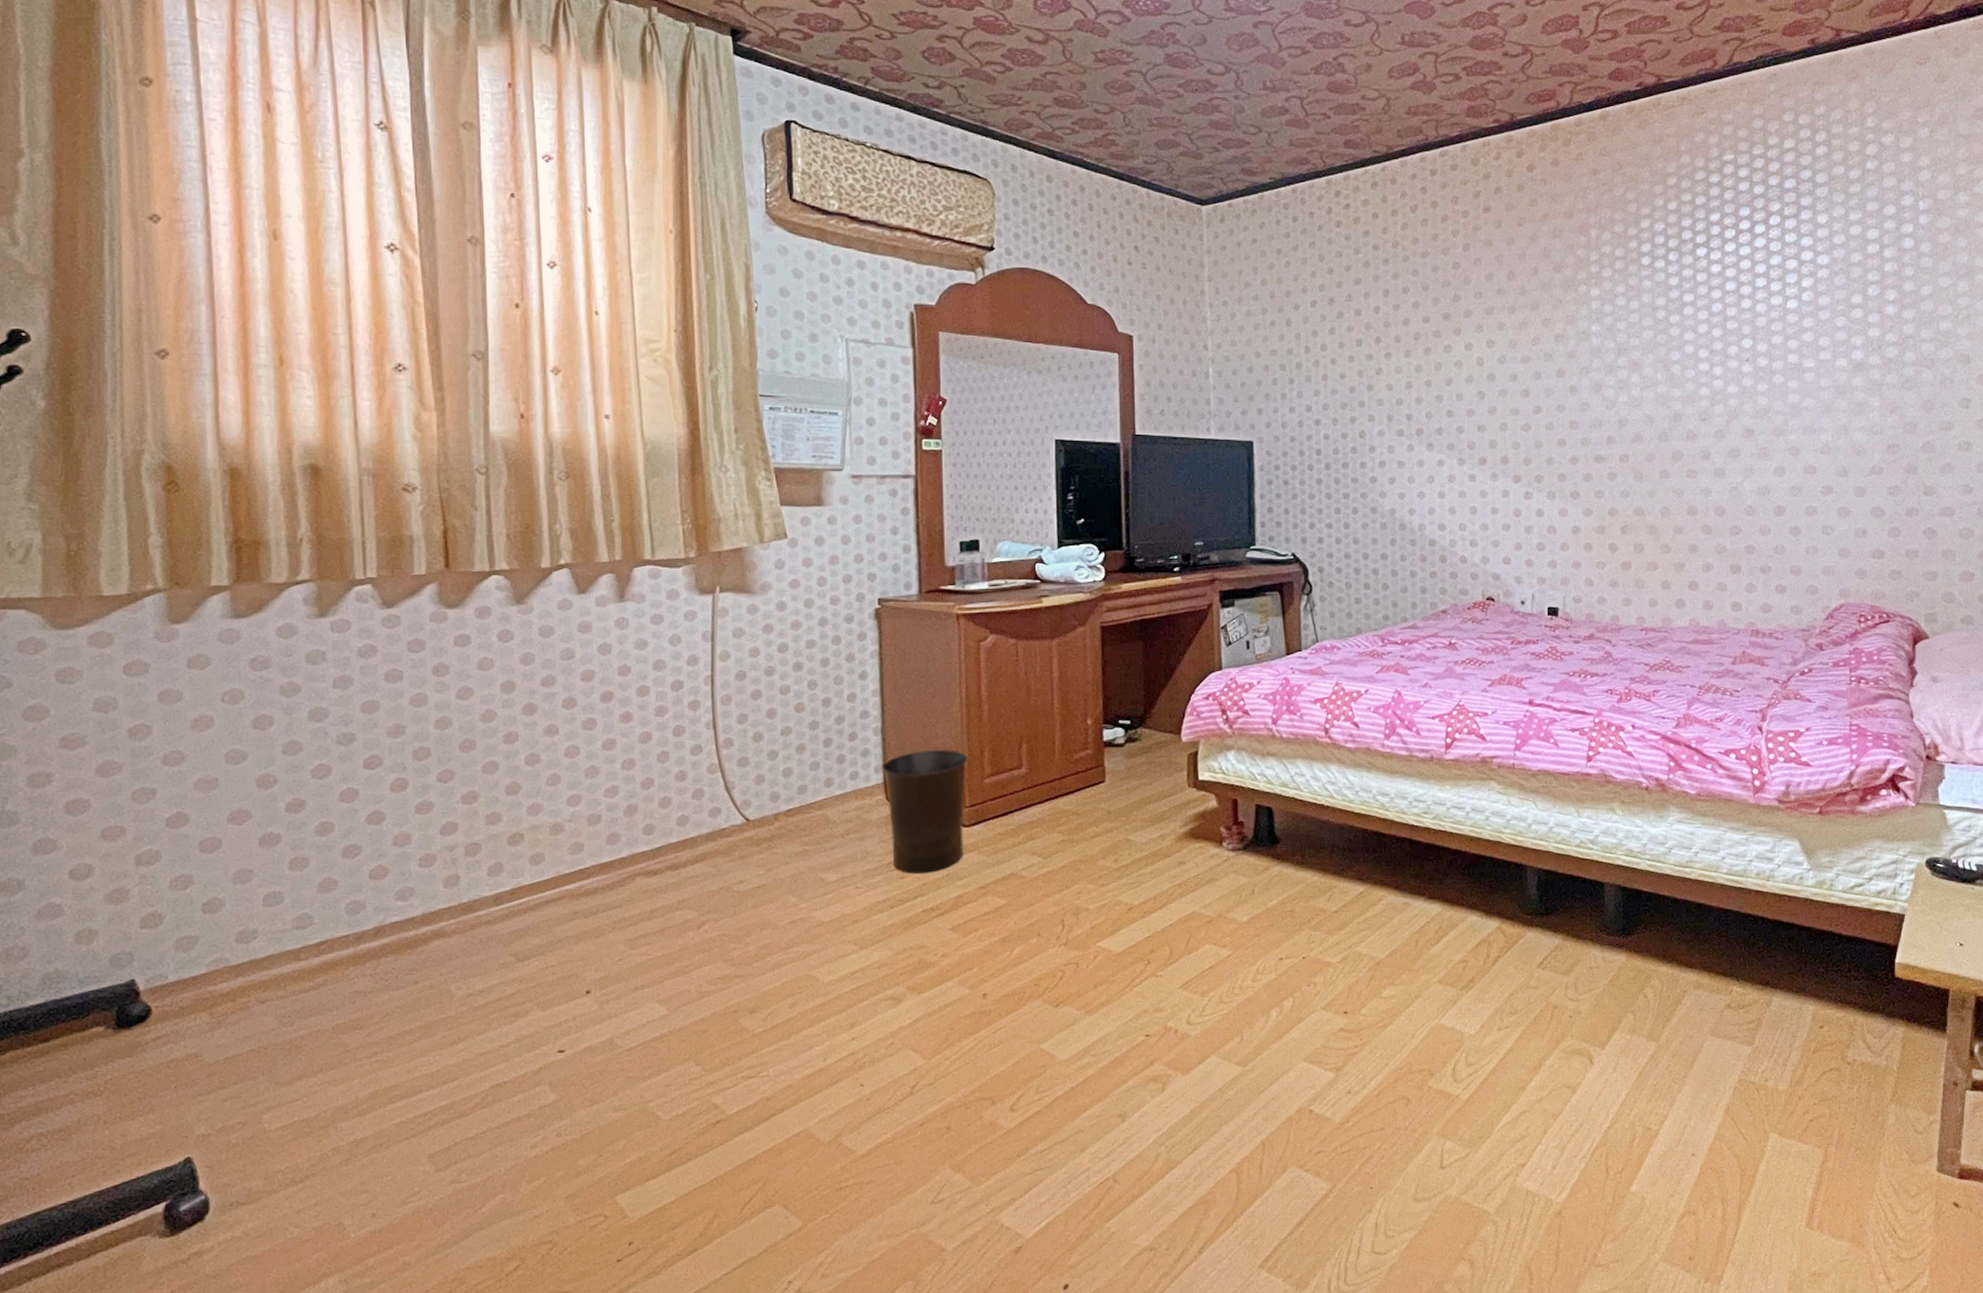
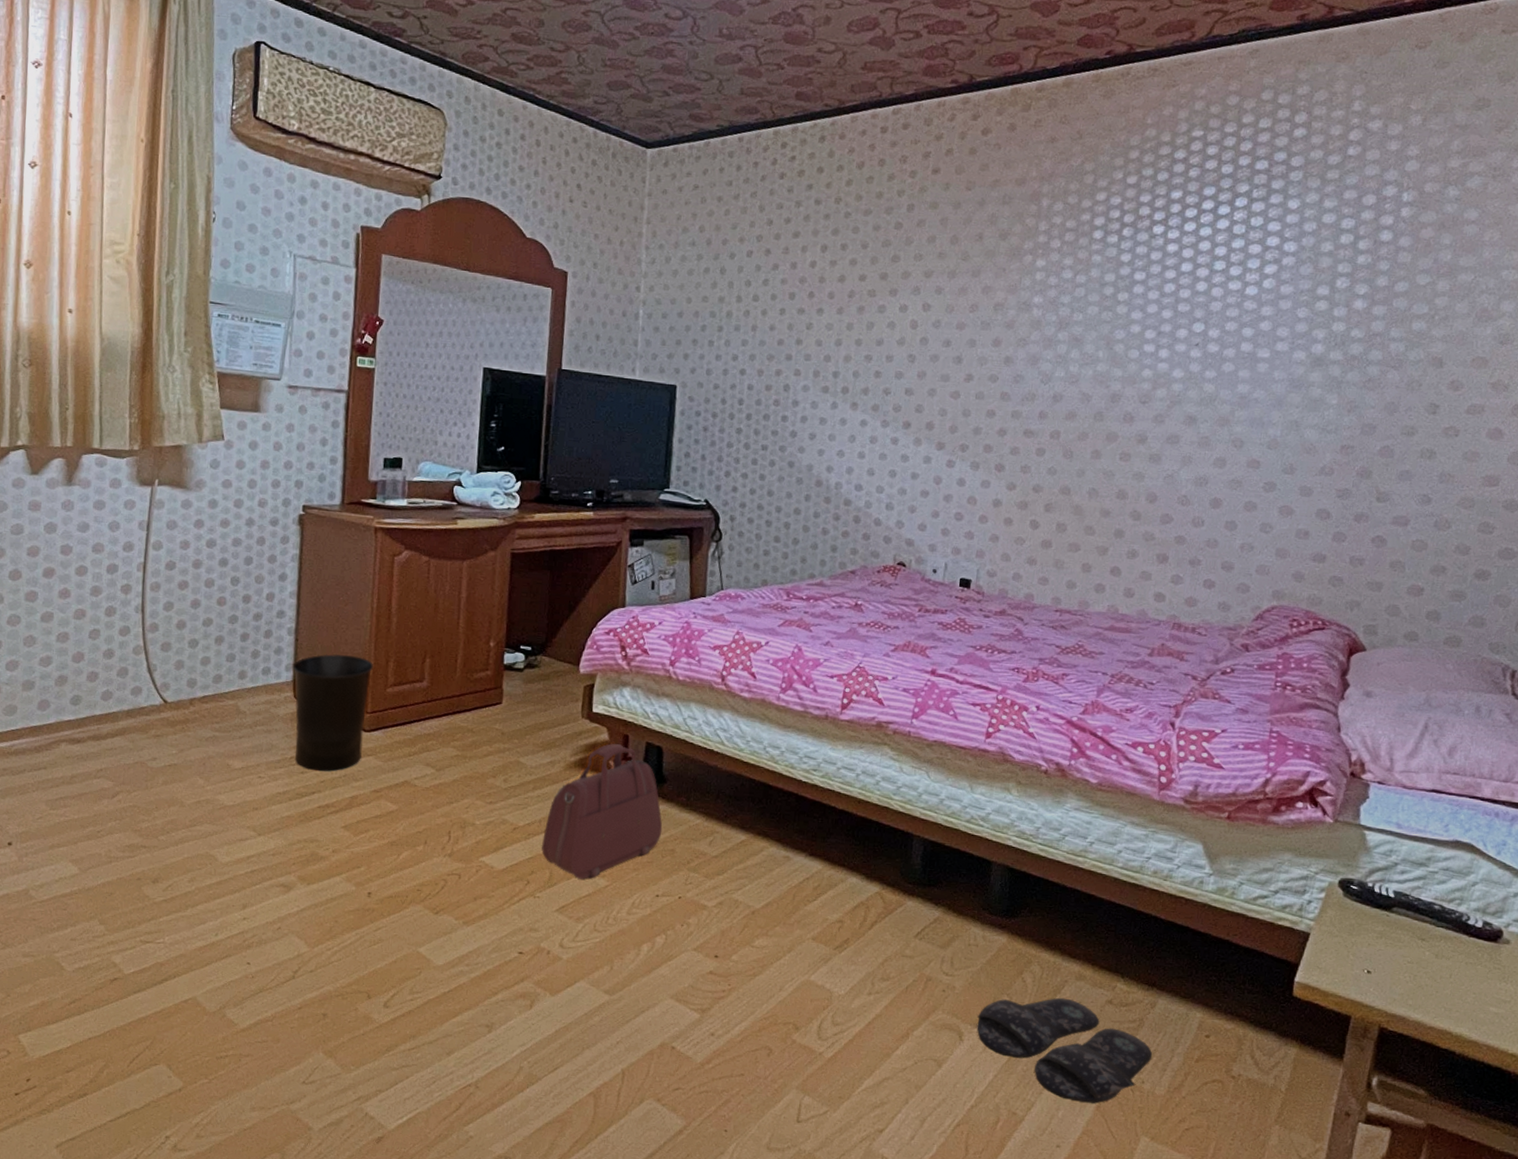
handbag: none [1158,809,1280,952] -> present [541,743,663,879]
slippers: none [1605,1008,1772,1108] -> present [977,997,1152,1104]

